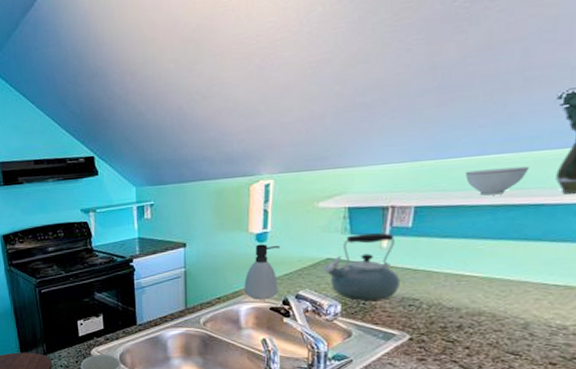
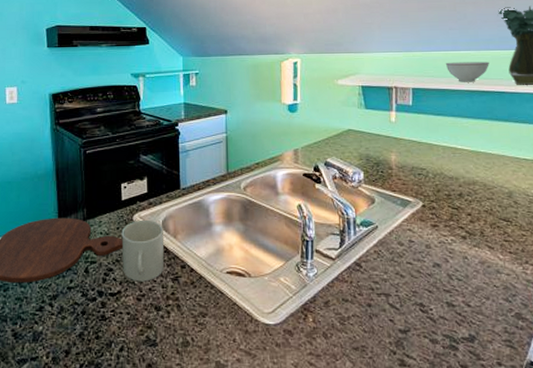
soap dispenser: present [244,244,281,300] -> none [279,114,309,166]
kettle: present [324,233,400,301] -> none [346,109,409,169]

